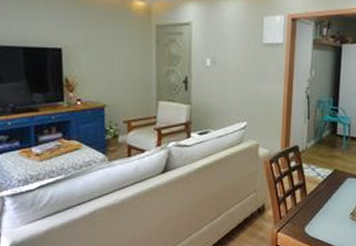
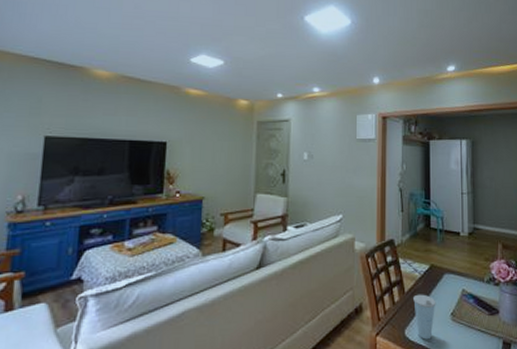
cup: none [315,196,337,236] -> present [413,294,436,340]

